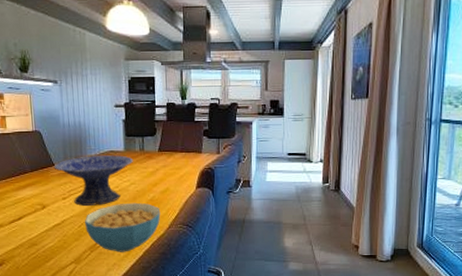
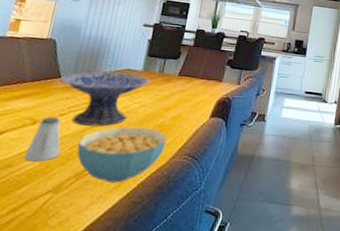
saltshaker: none [43,201,72,240] -> present [23,117,62,162]

